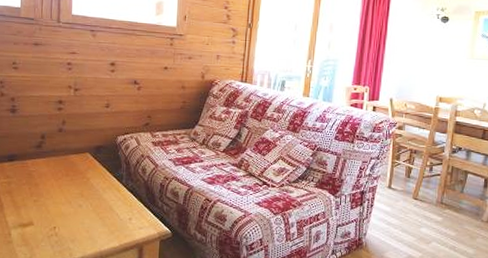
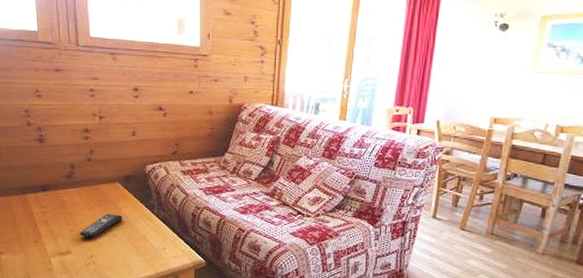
remote control: none [44,184,90,209] -> present [80,213,123,238]

